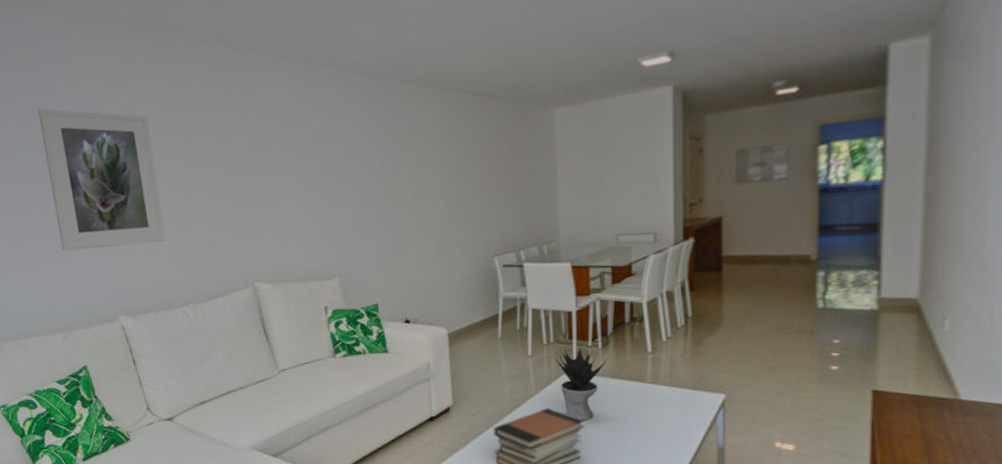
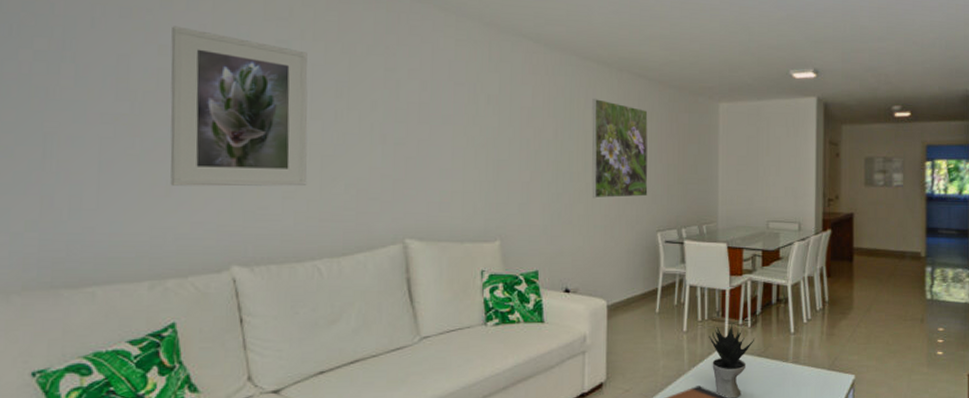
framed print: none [415,123,481,228] -> present [592,99,648,199]

